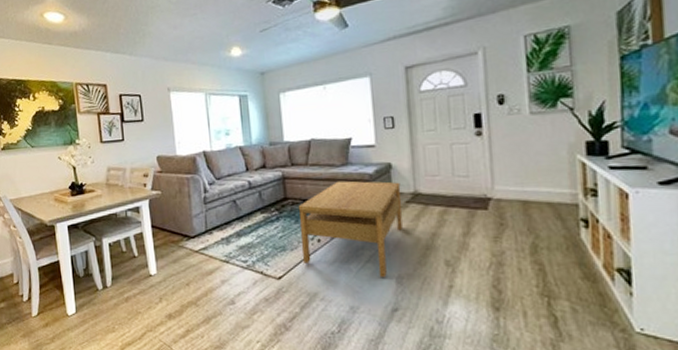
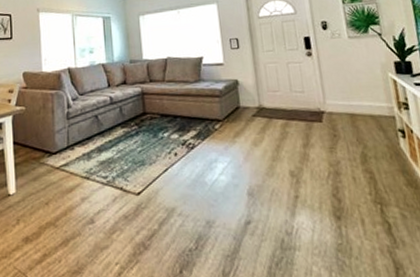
coffee table: present [298,181,403,278] -> none [156,96,251,191]

